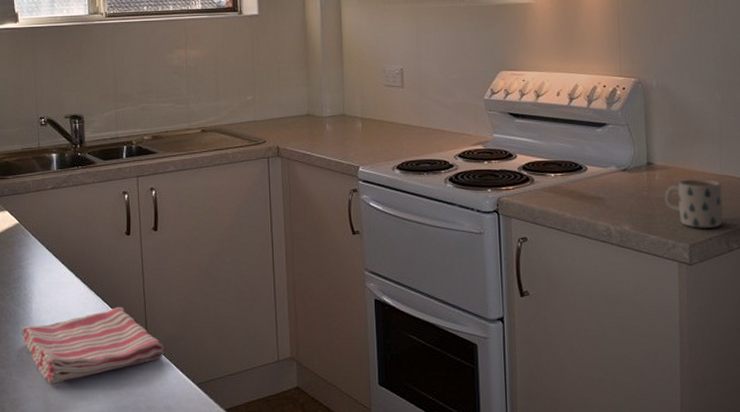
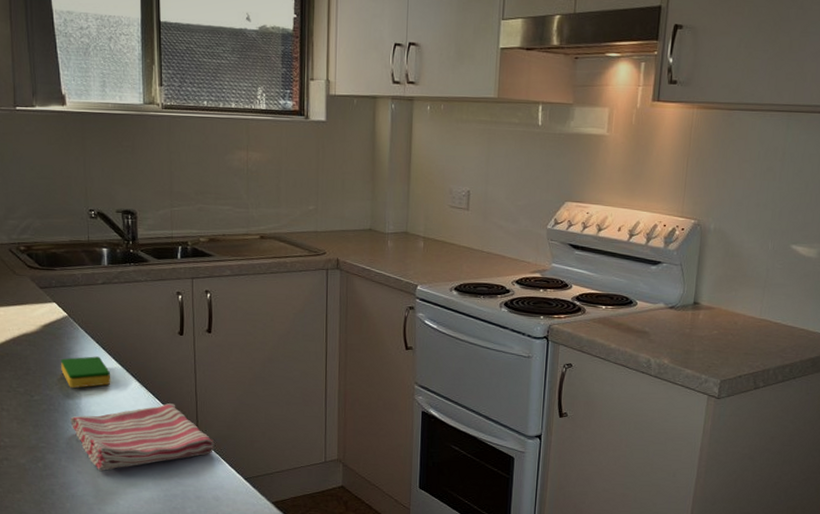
dish sponge: none [12,262,61,297] -> present [61,356,111,388]
mug: present [664,179,724,228] -> none [704,320,759,367]

